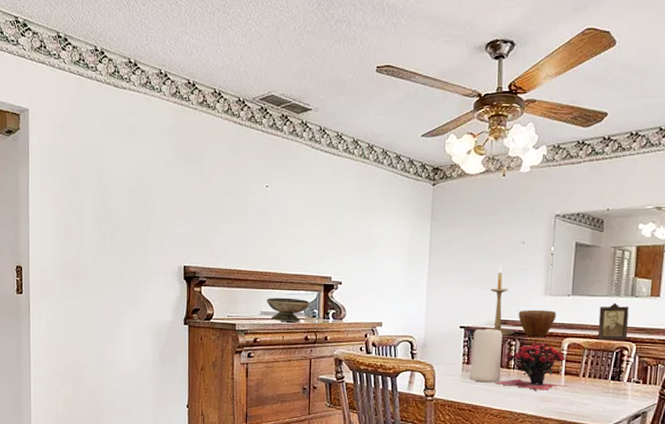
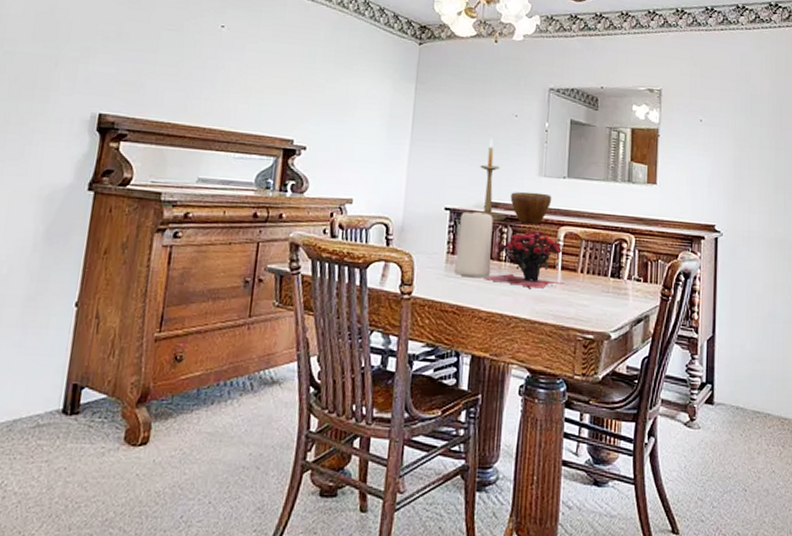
decorative bowl: present [266,297,310,323] -> none [206,161,264,195]
photo frame: present [597,303,629,341] -> none [595,189,627,231]

